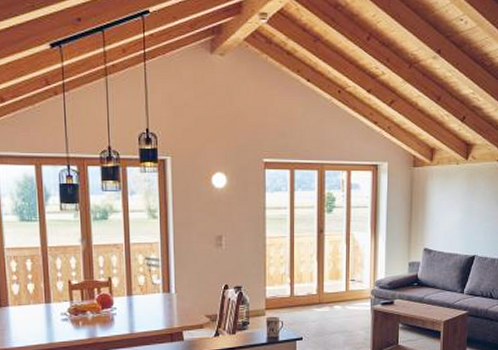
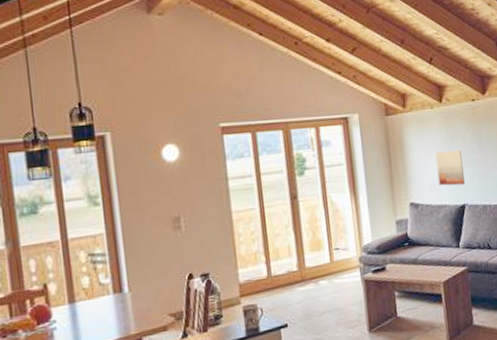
wall art: none [453,205,479,238] -> present [435,150,465,186]

